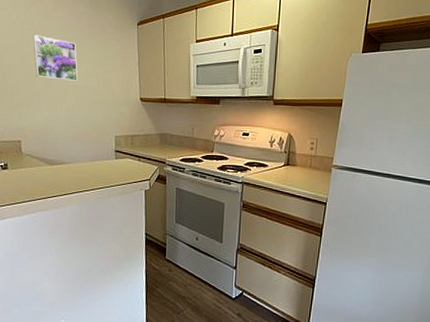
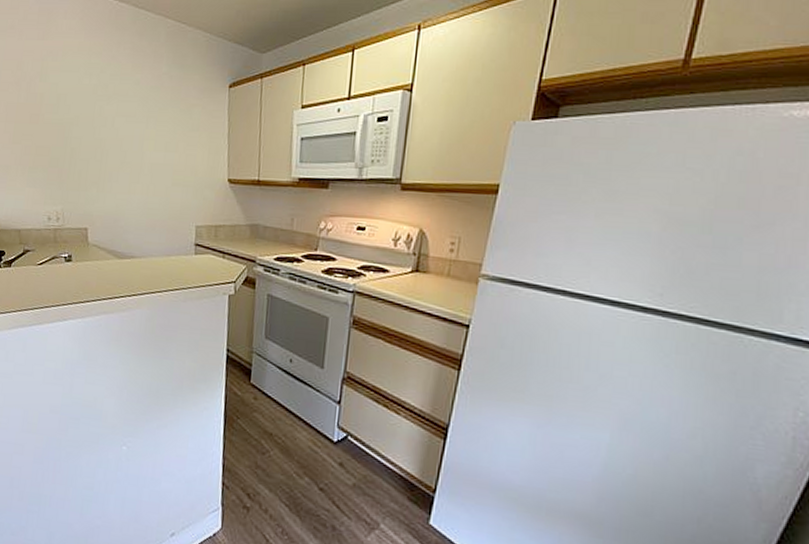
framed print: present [33,35,78,81] -> none [106,102,156,157]

